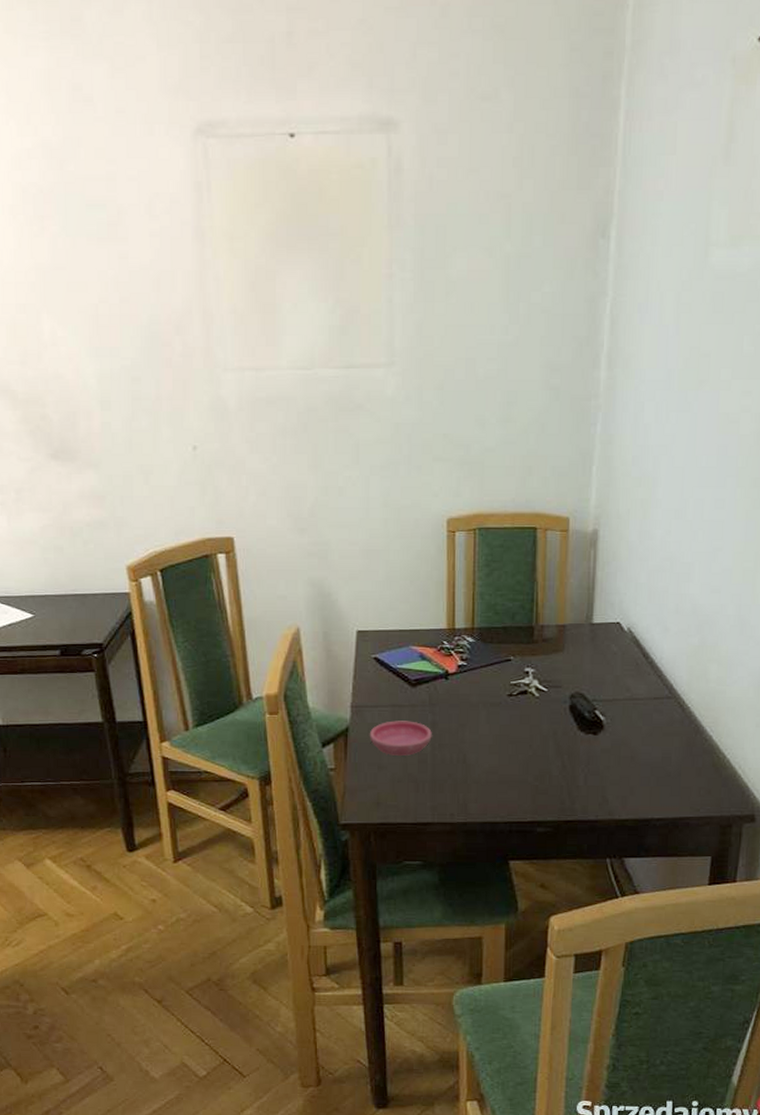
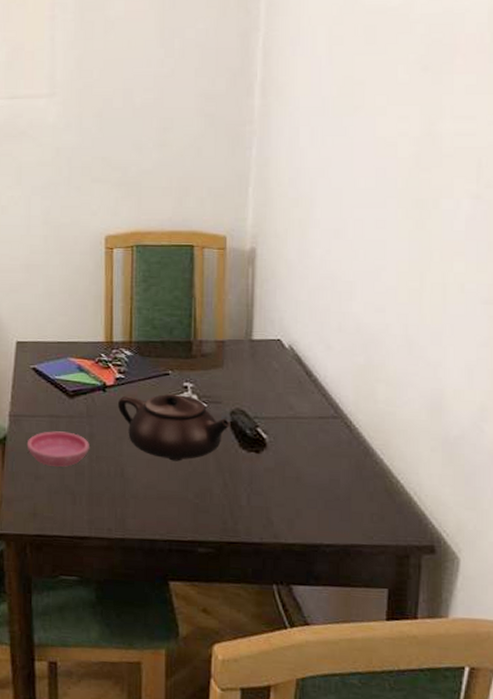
teapot: none [459,679,570,746] -> present [117,393,231,462]

